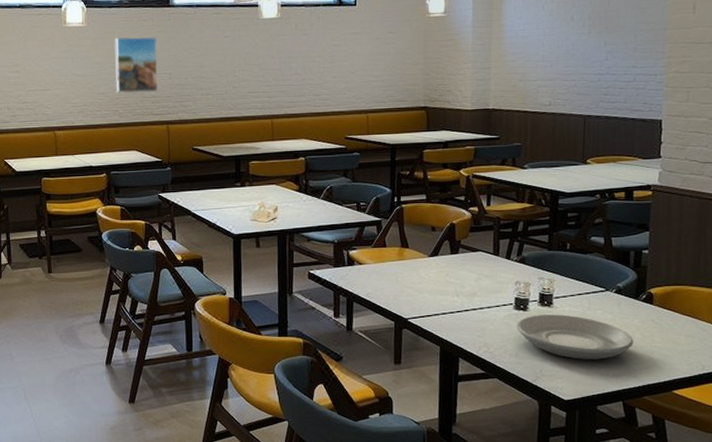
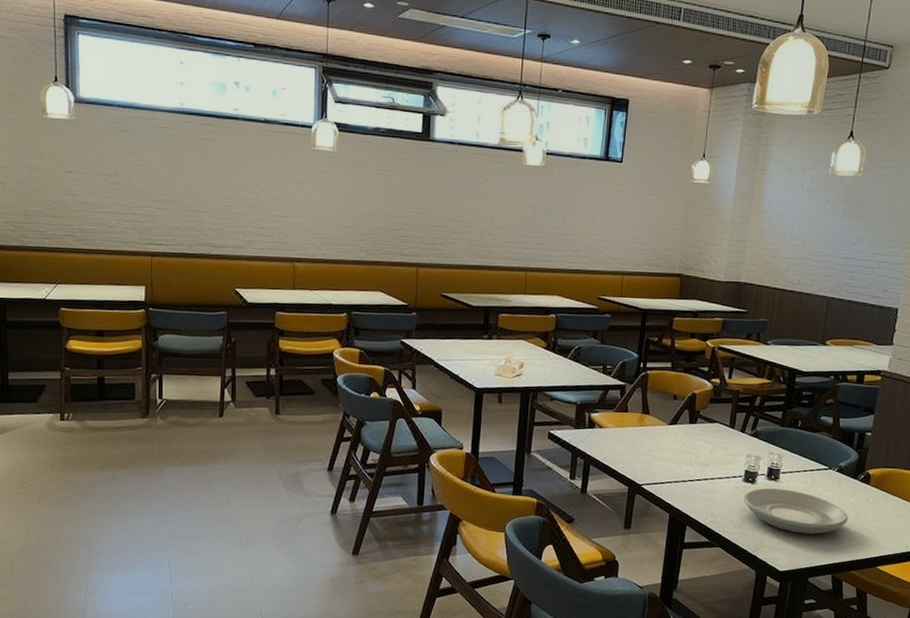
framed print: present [114,36,158,94] -> none [364,167,414,230]

